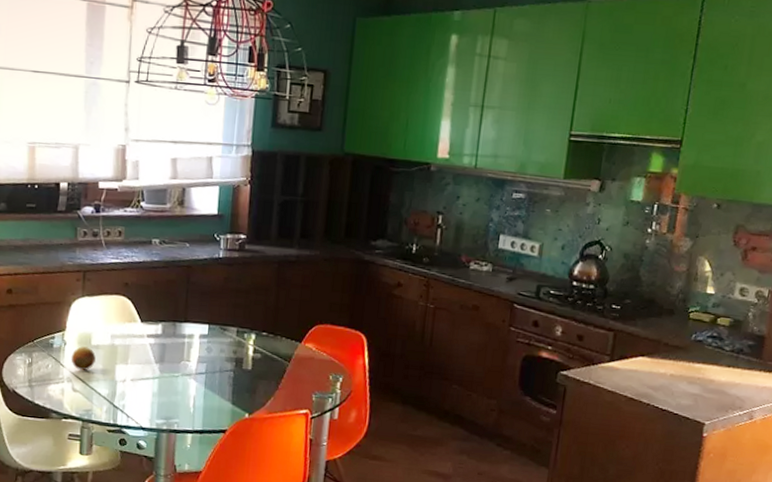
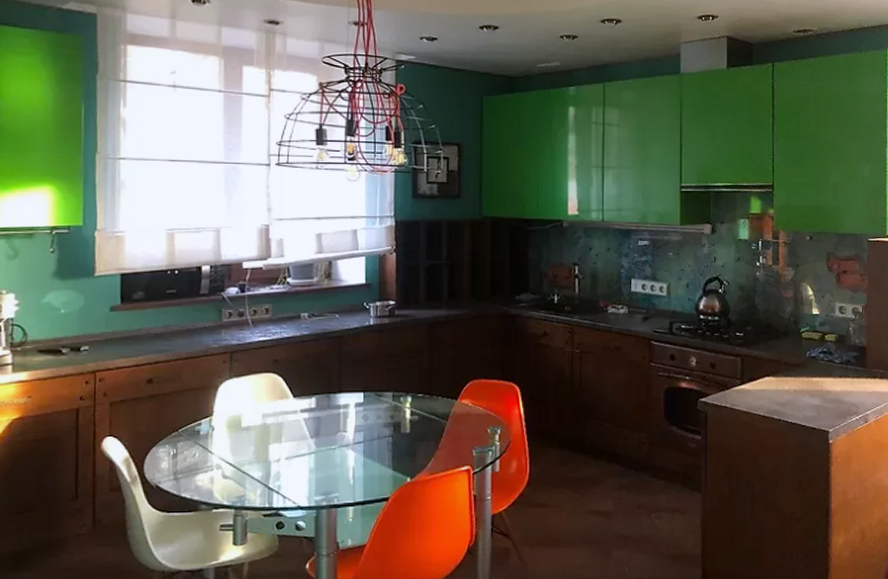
fruit: present [71,346,96,370] -> none [219,430,247,455]

